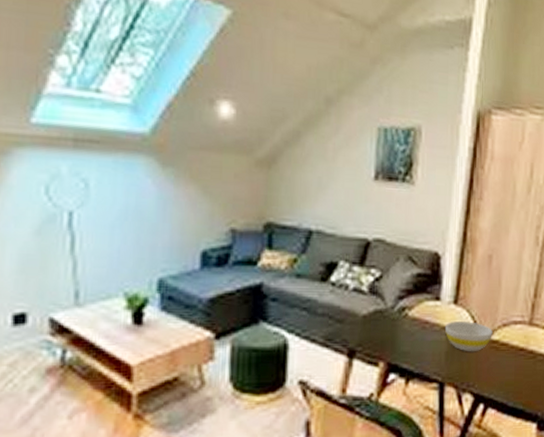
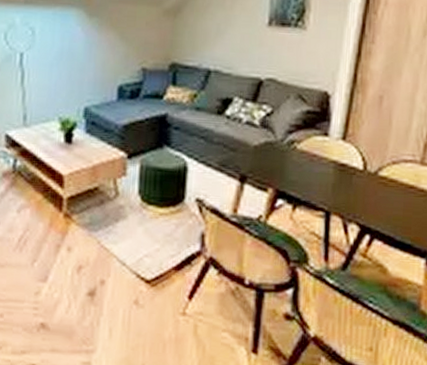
bowl: present [445,321,493,351] -> none [333,156,381,185]

